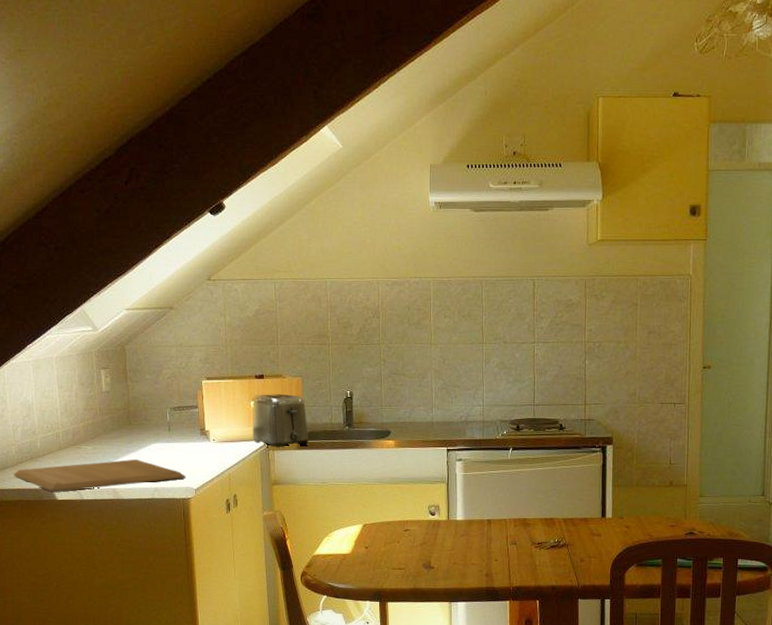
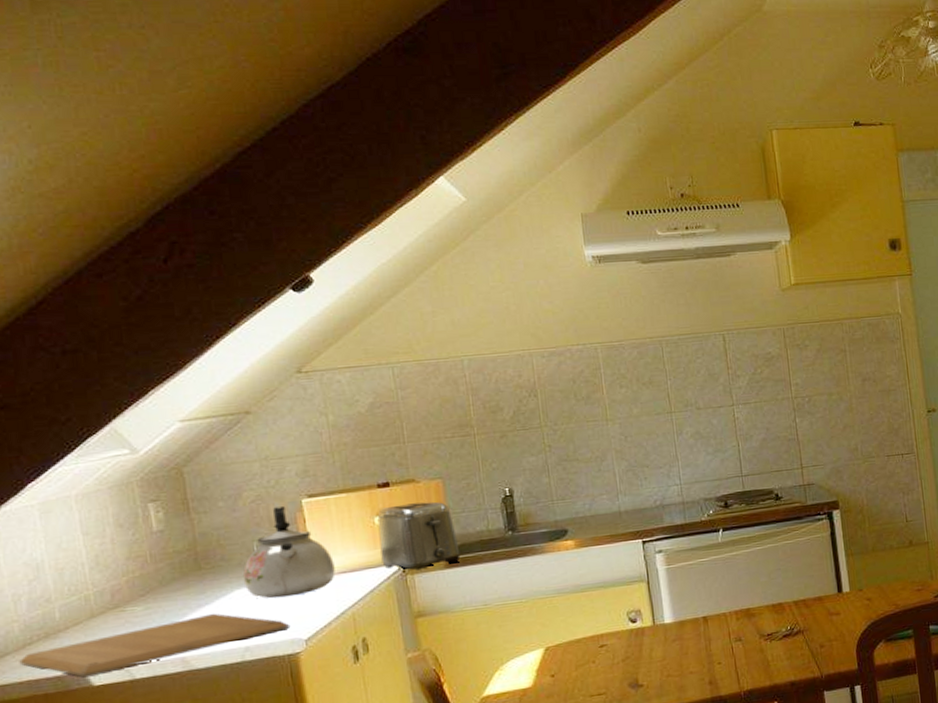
kettle: none [159,384,220,455] -> present [243,506,335,599]

